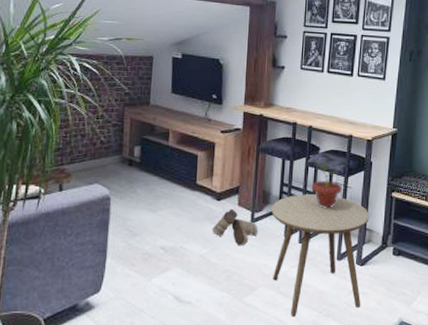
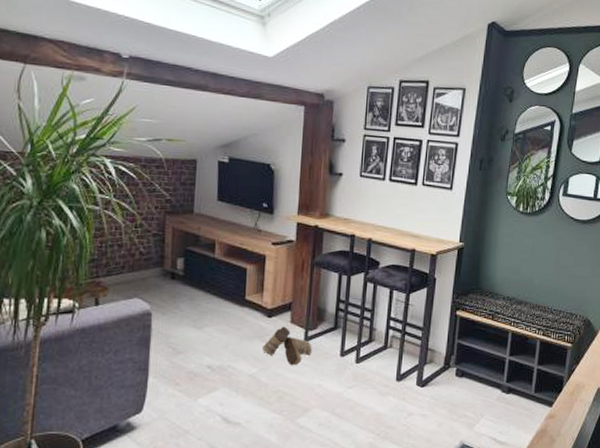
side table: present [271,194,369,318] -> none [326,311,432,440]
potted plant: present [311,159,342,208] -> none [370,275,403,327]

